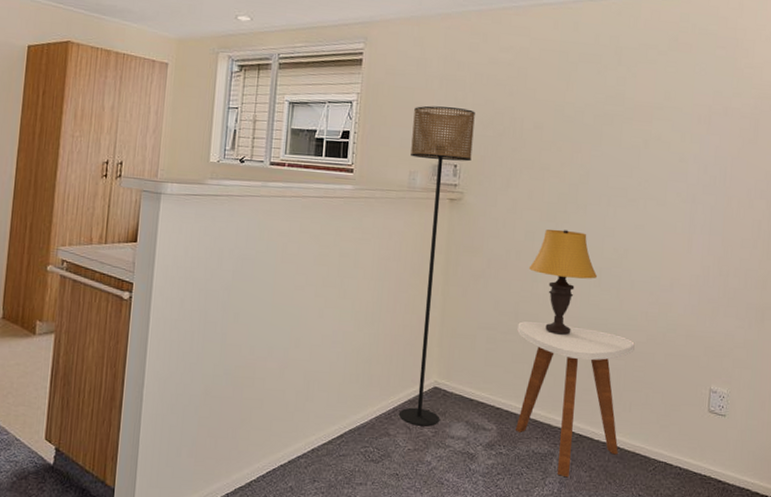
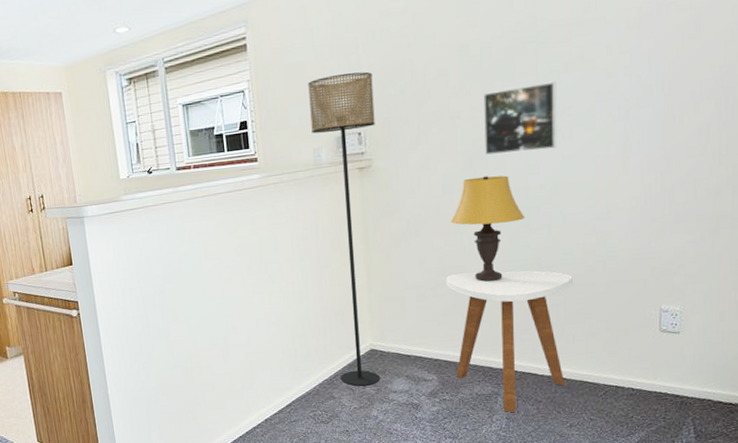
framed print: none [568,152,636,216] -> present [482,81,557,156]

